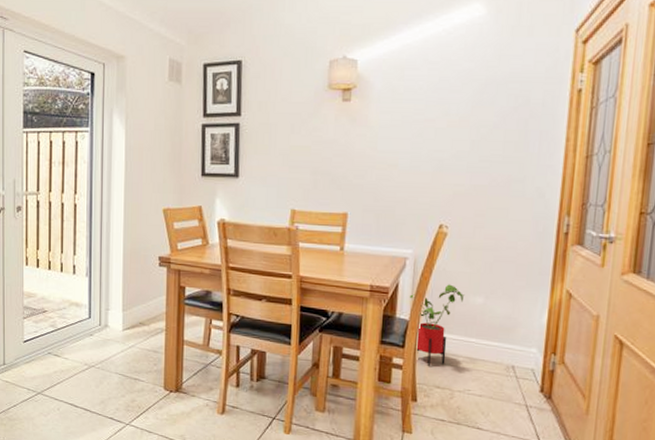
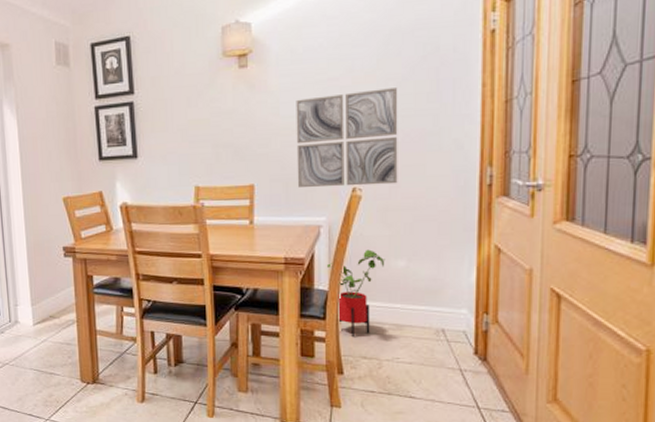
wall art: none [388,134,489,225] -> present [296,88,398,188]

